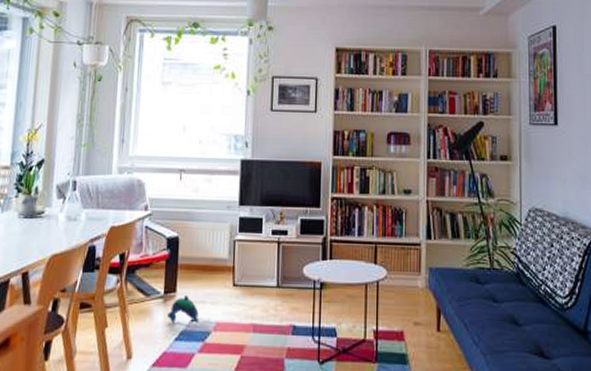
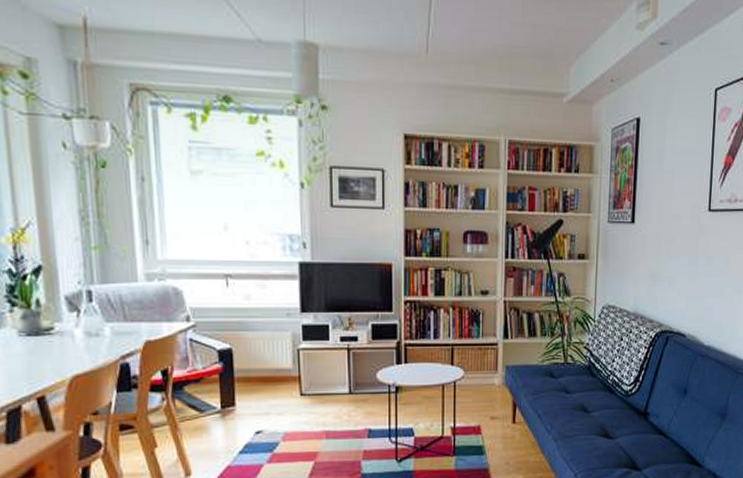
plush toy: present [168,296,199,323] -> none [228,409,264,437]

